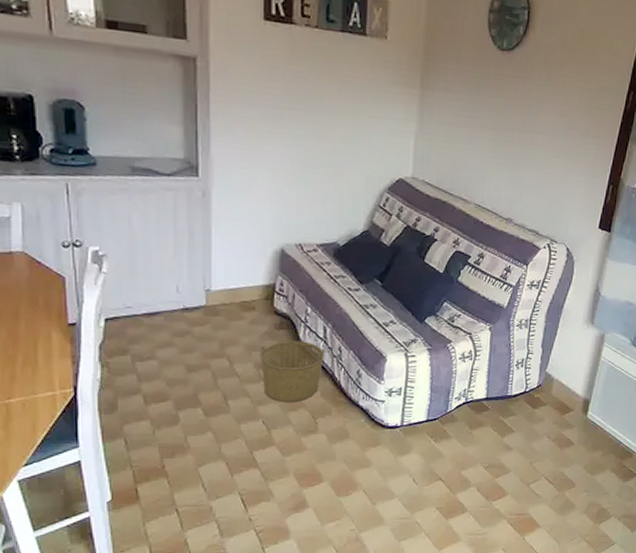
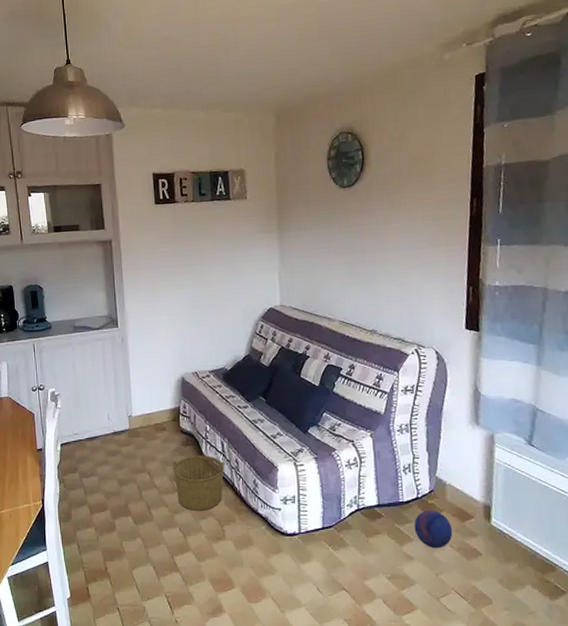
toy ball: none [517,404,553,440] -> present [414,510,453,549]

